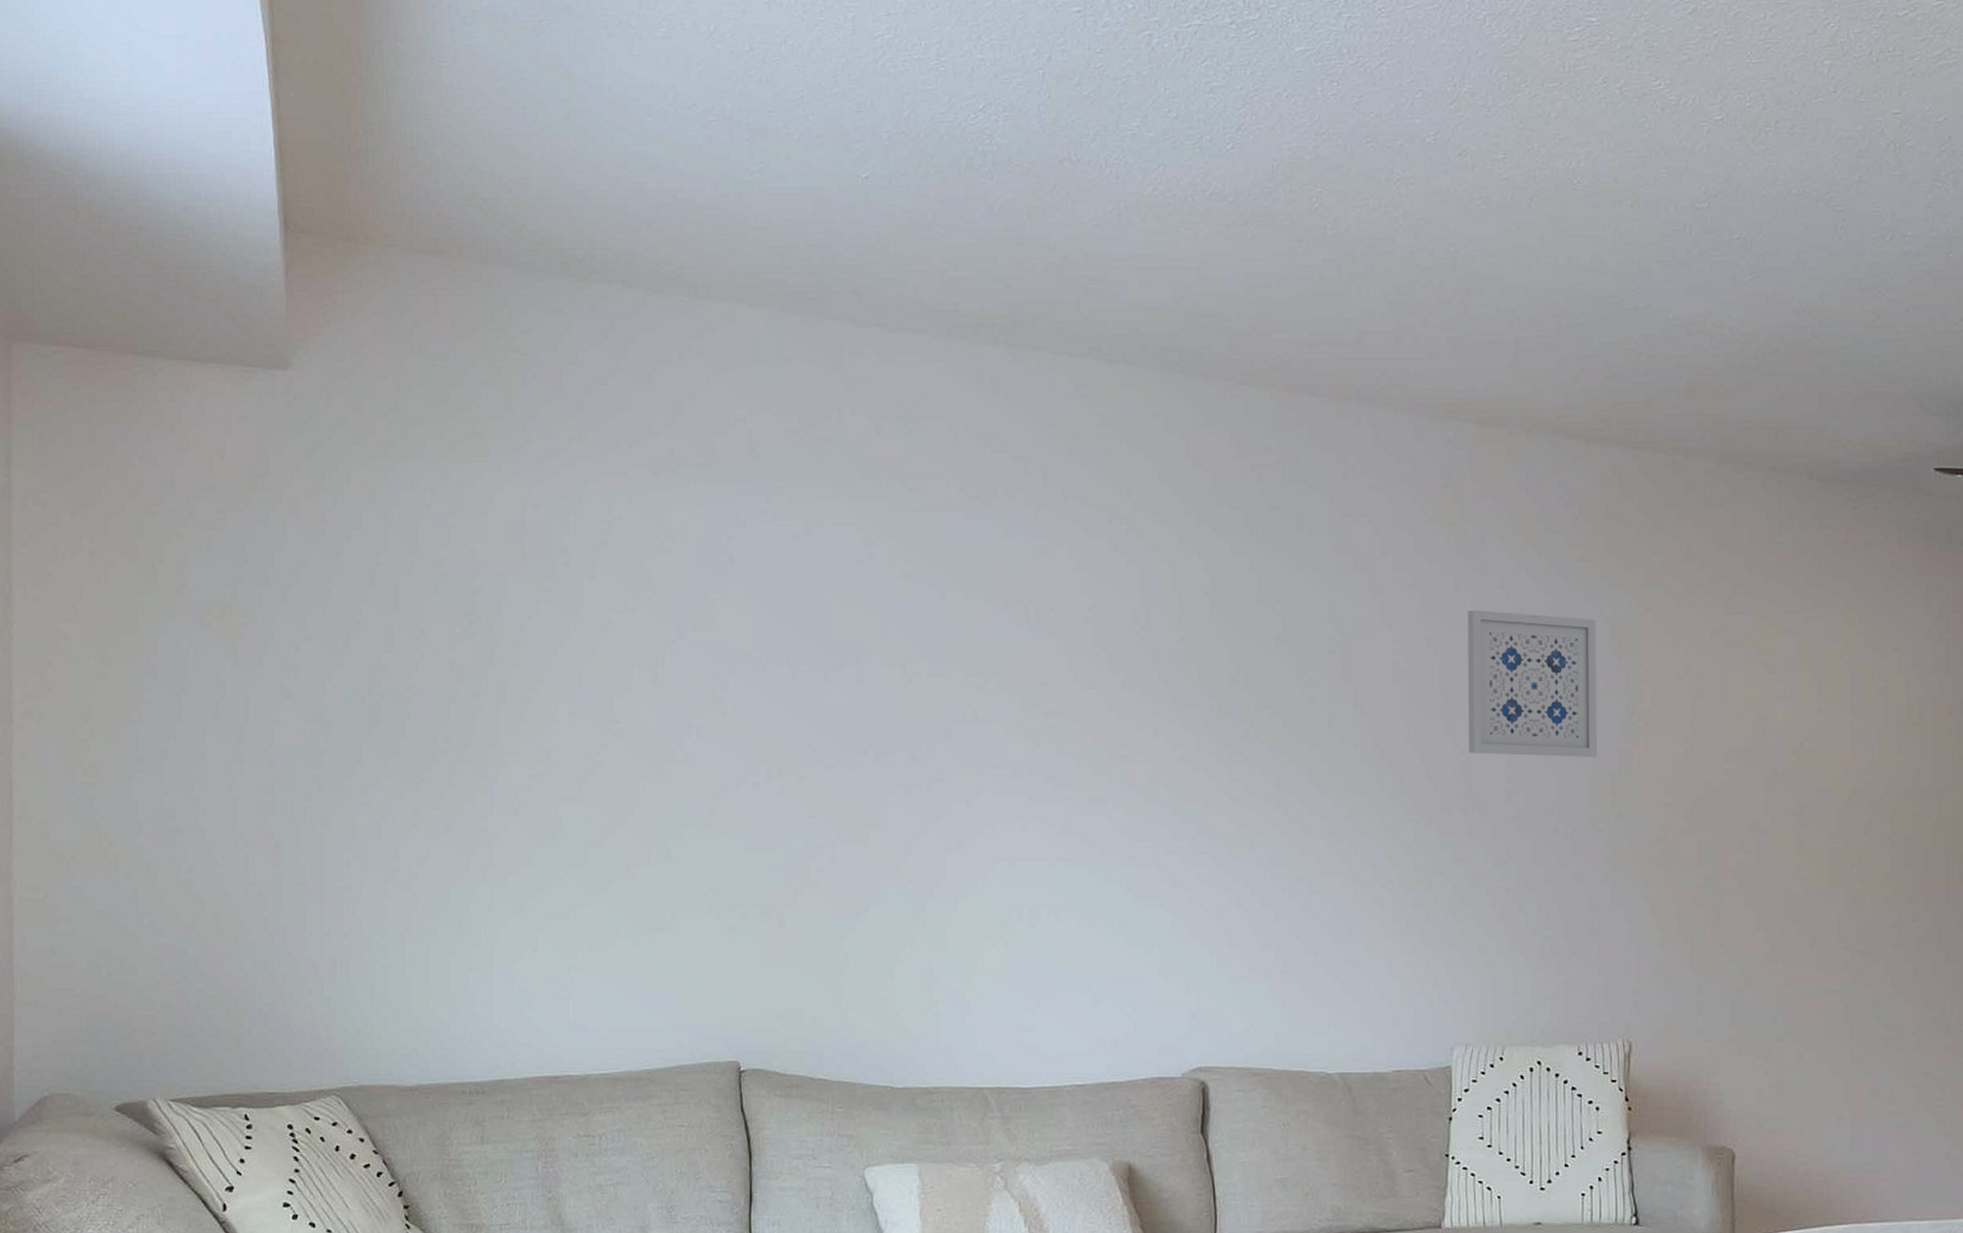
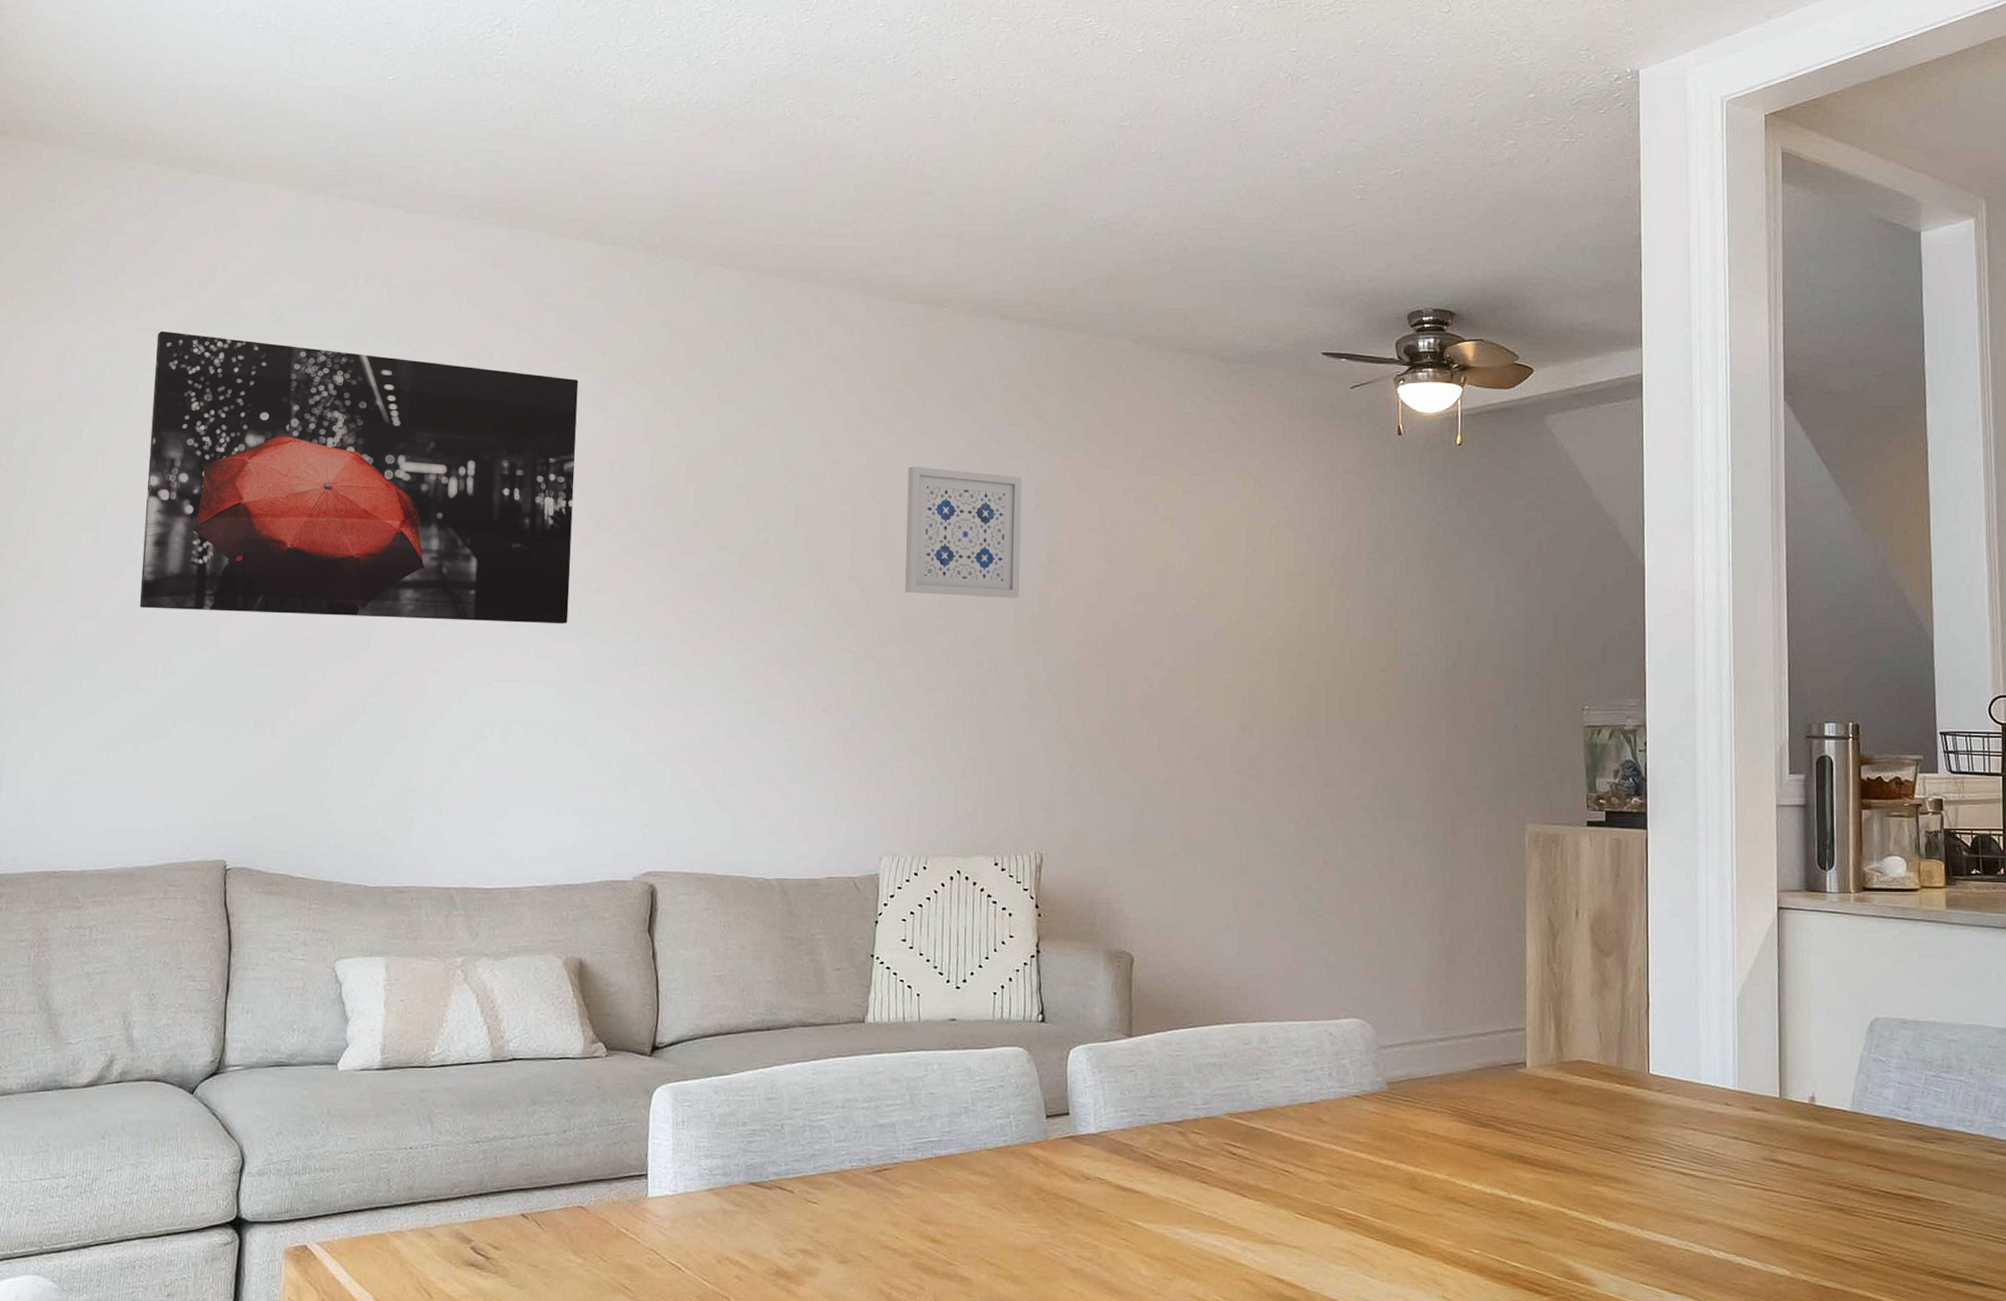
wall art: none [624,474,1096,796] -> present [139,330,579,624]

